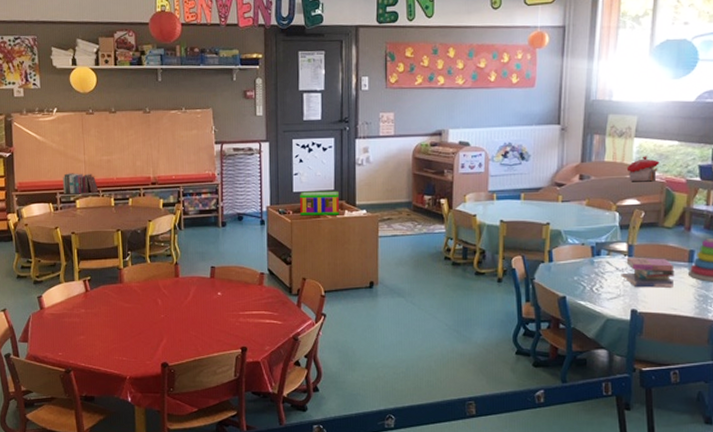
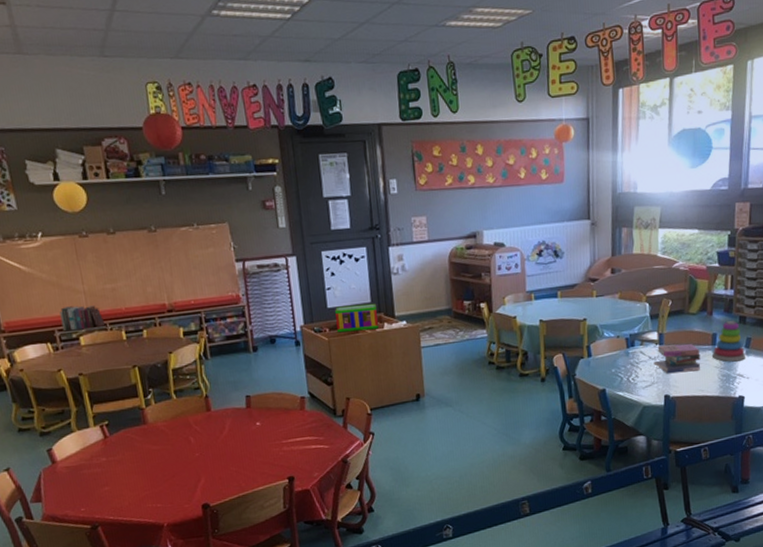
toy house: present [626,156,659,182] -> none [653,245,683,273]

